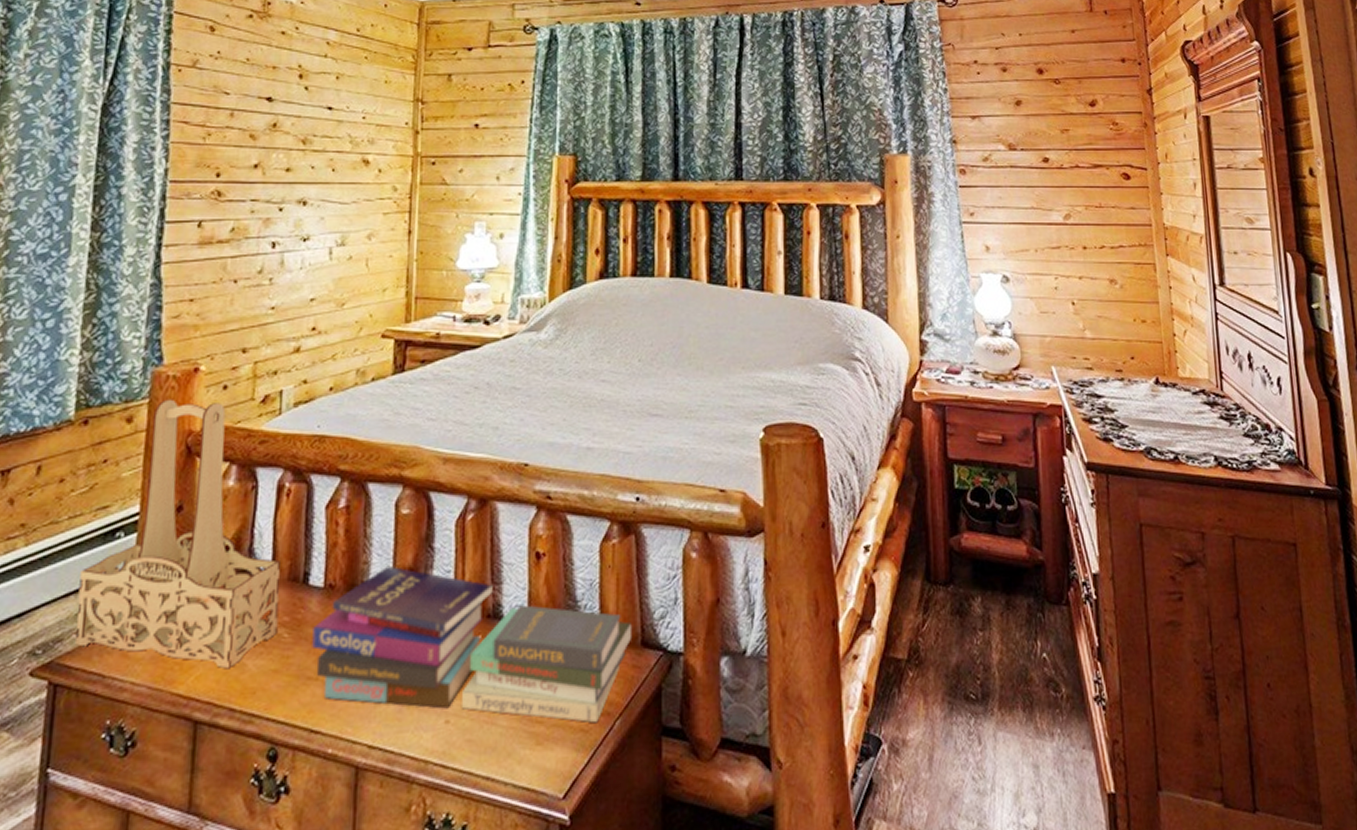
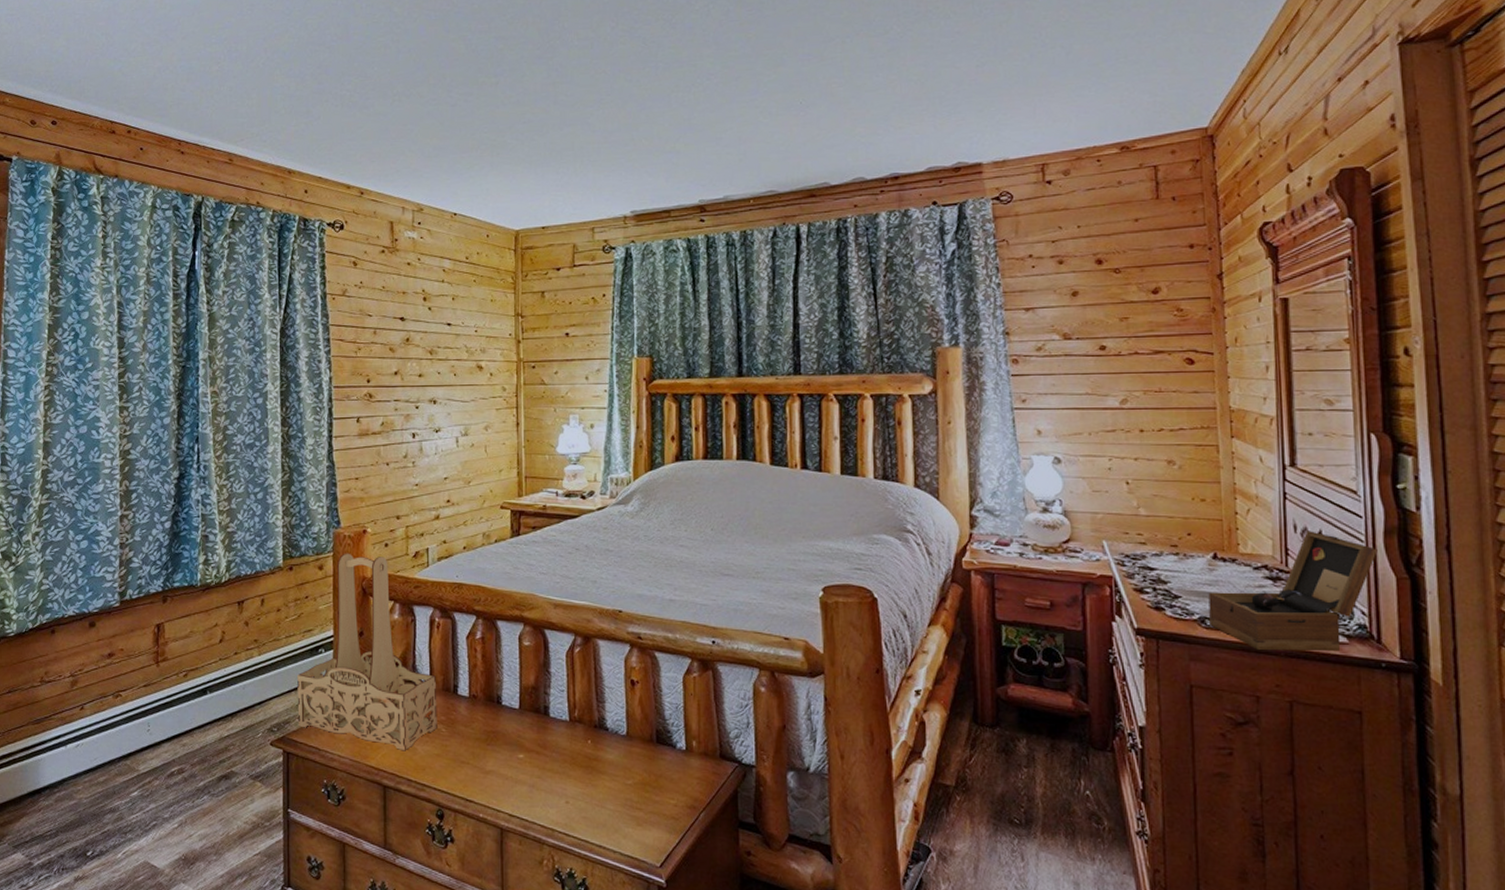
books: present [312,567,493,709] -> none [463,685,598,793]
books: present [462,605,633,724] -> none [578,720,712,814]
wooden box: none [1152,352,1300,482] -> present [1208,531,1378,652]

